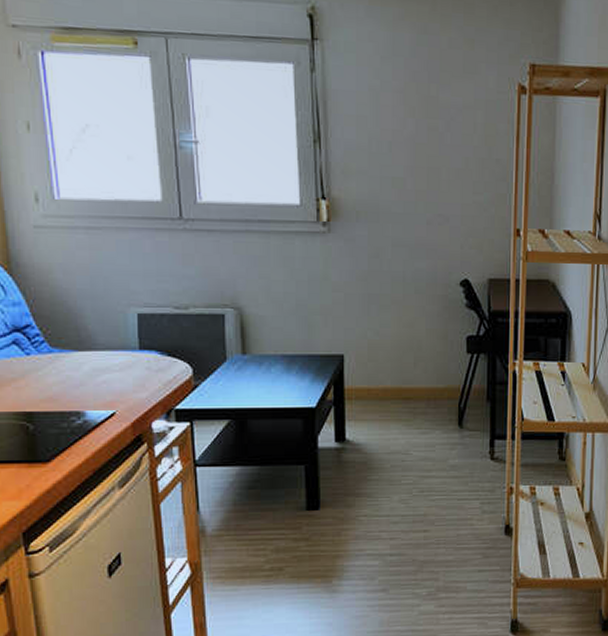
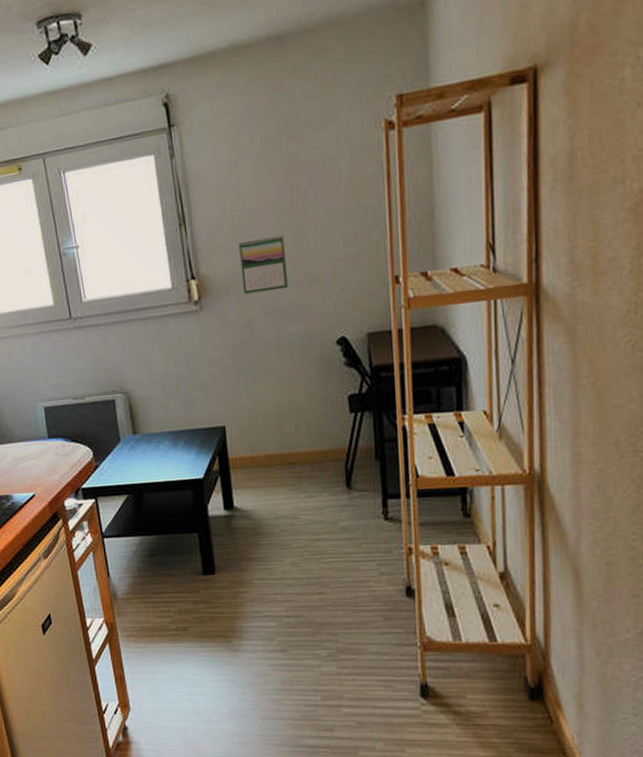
calendar: none [374,169,419,225] -> present [239,234,289,294]

